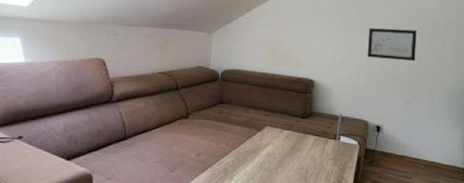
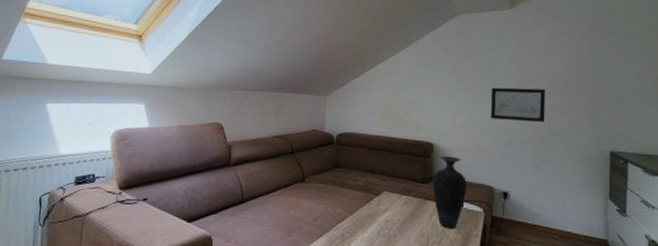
vase: none [312,92,344,162] -> present [432,156,467,230]

